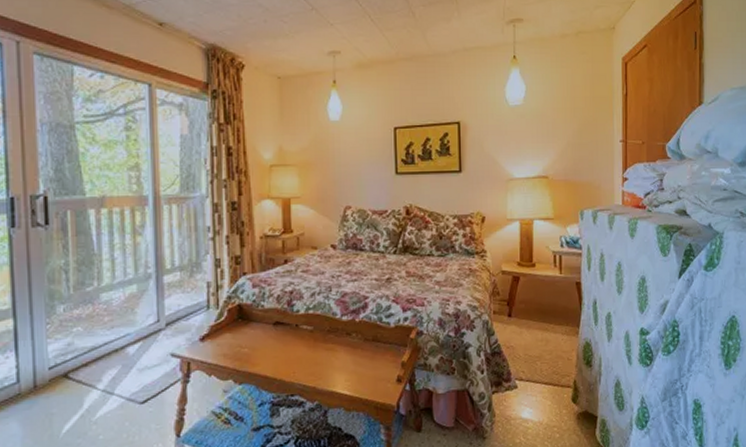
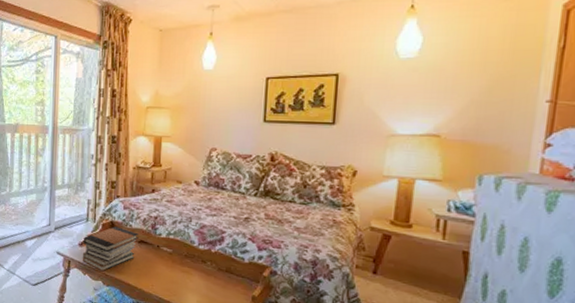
book stack: none [204,310,273,368] -> present [82,226,139,272]

